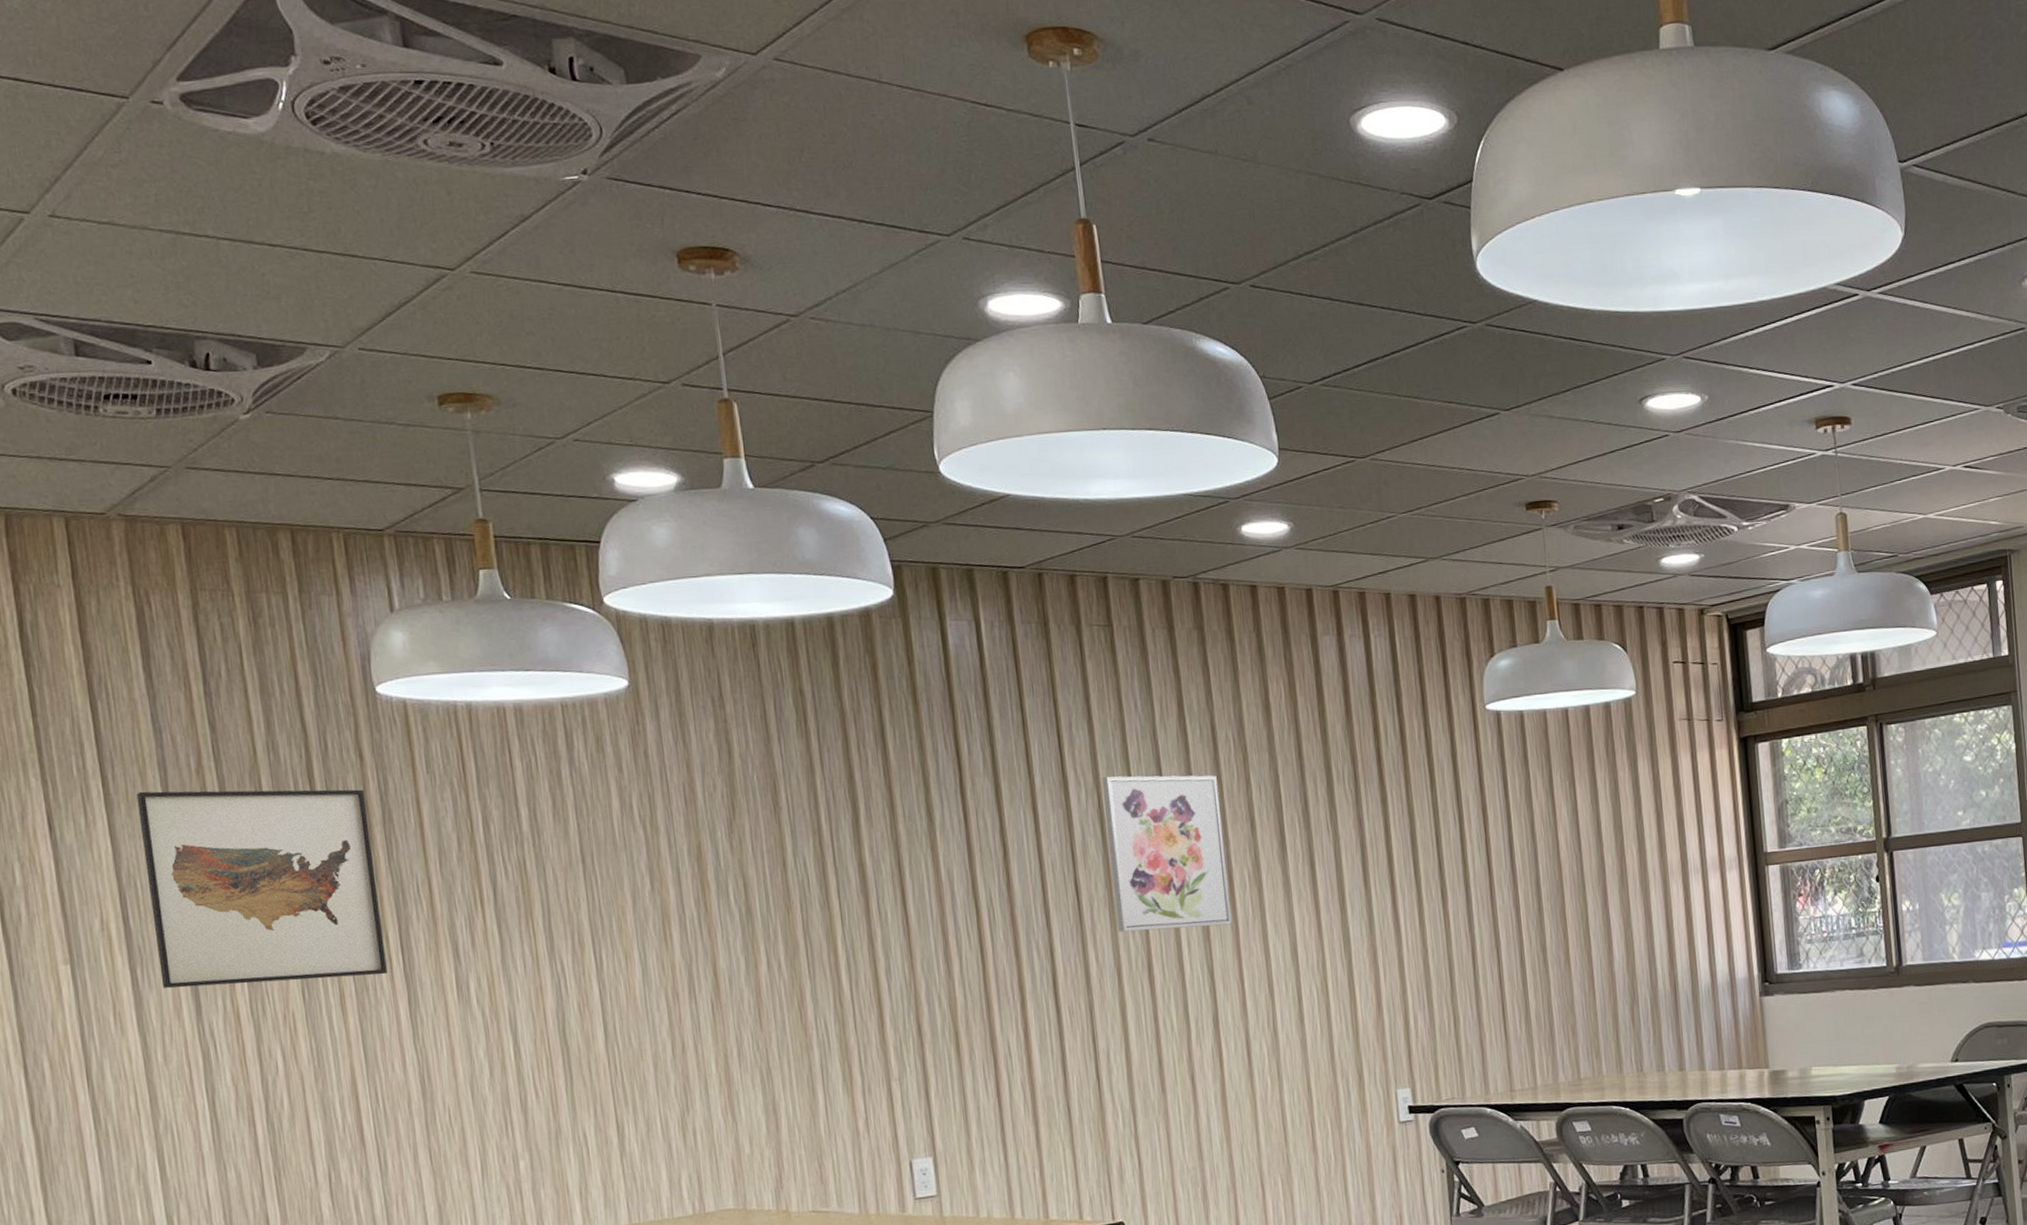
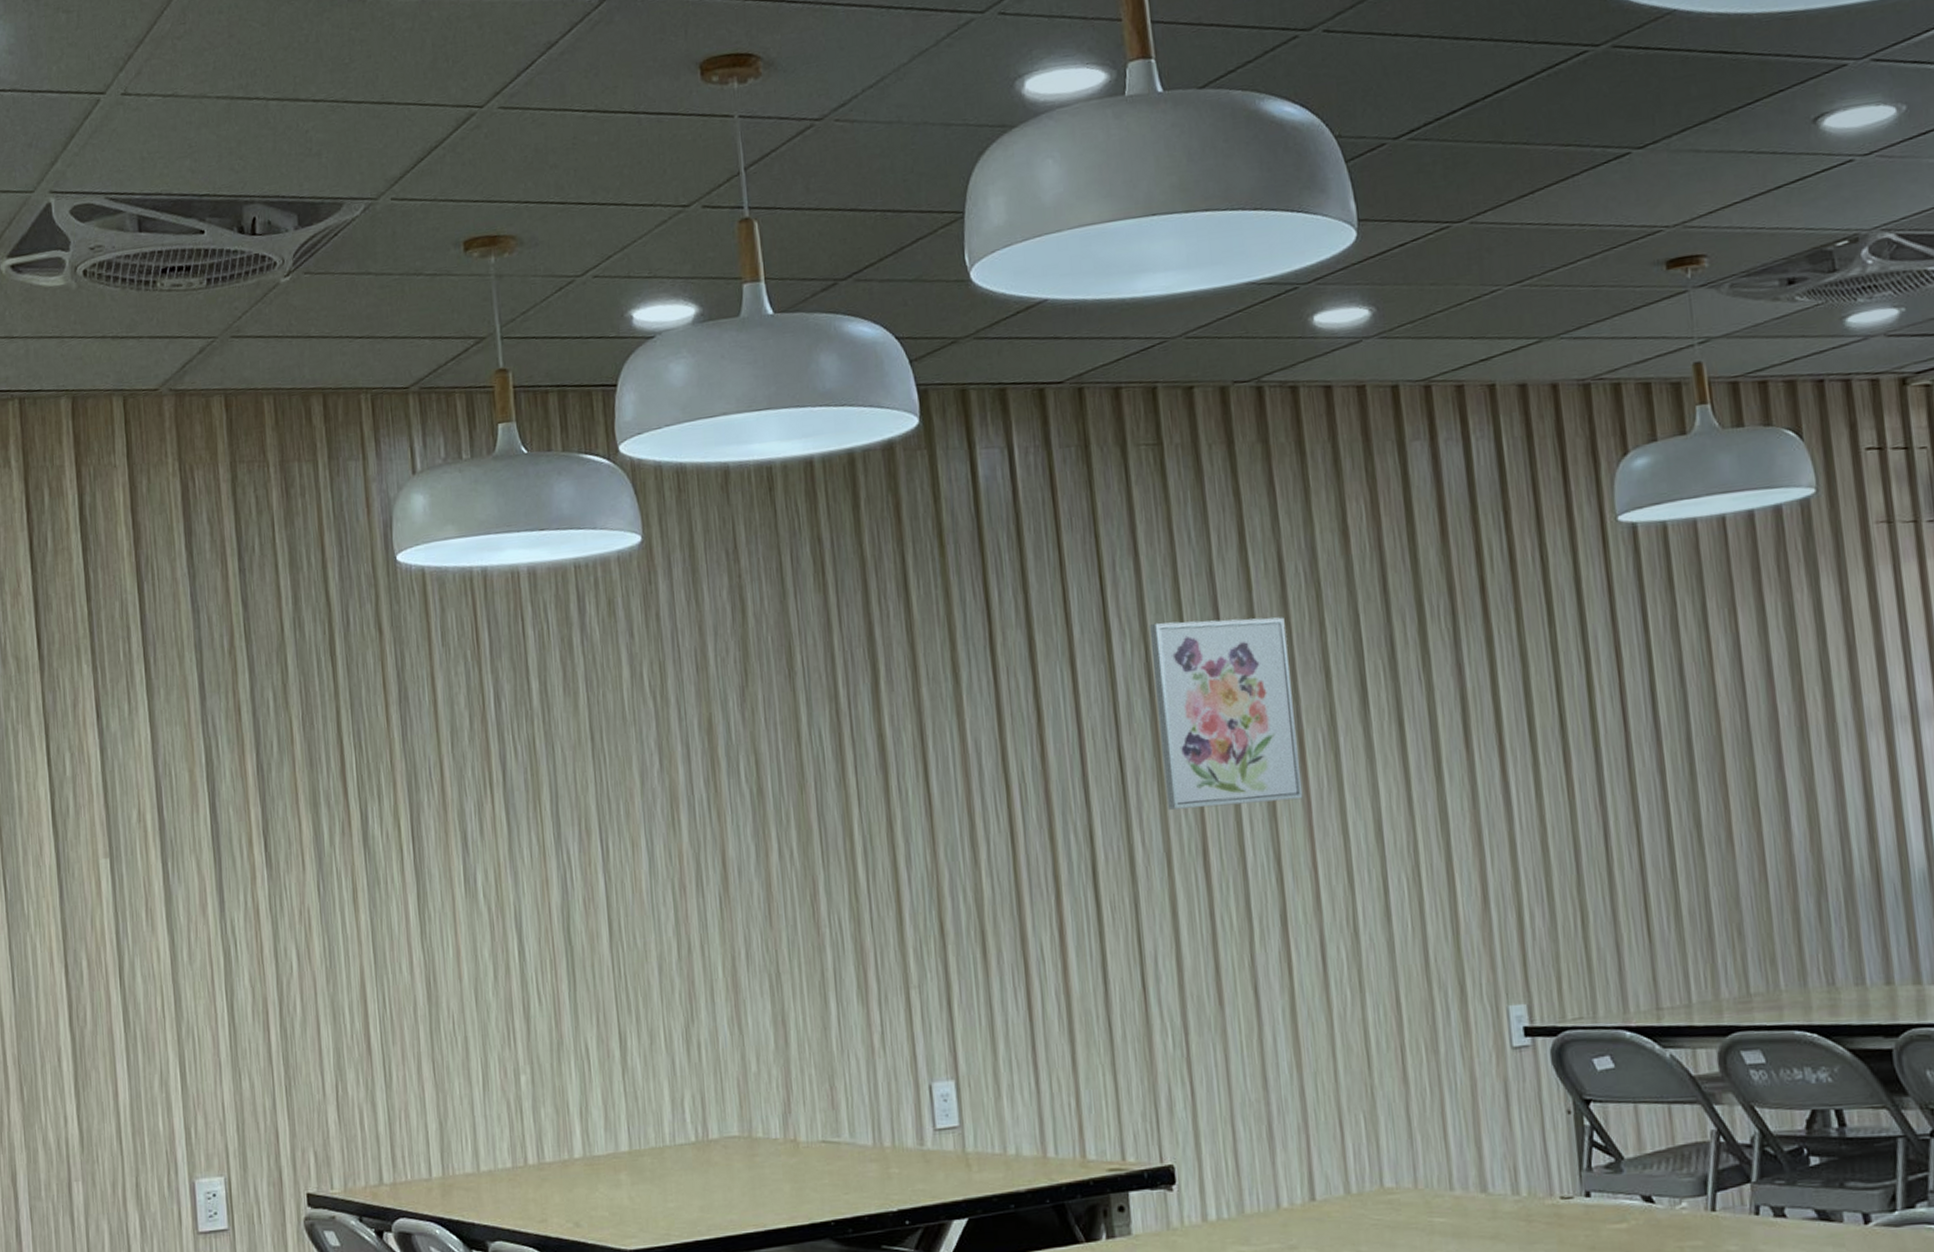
wall art: present [136,789,387,989] -> none [175,665,398,883]

